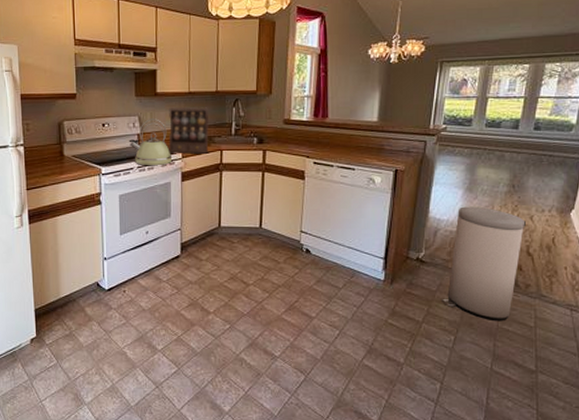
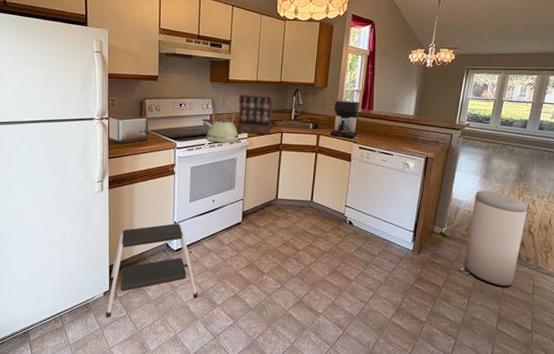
toaster: none [24,139,70,174] -> present [108,114,149,145]
step stool: none [33,260,136,367] -> present [105,223,198,318]
coffee maker: none [278,108,312,153] -> present [330,100,360,138]

